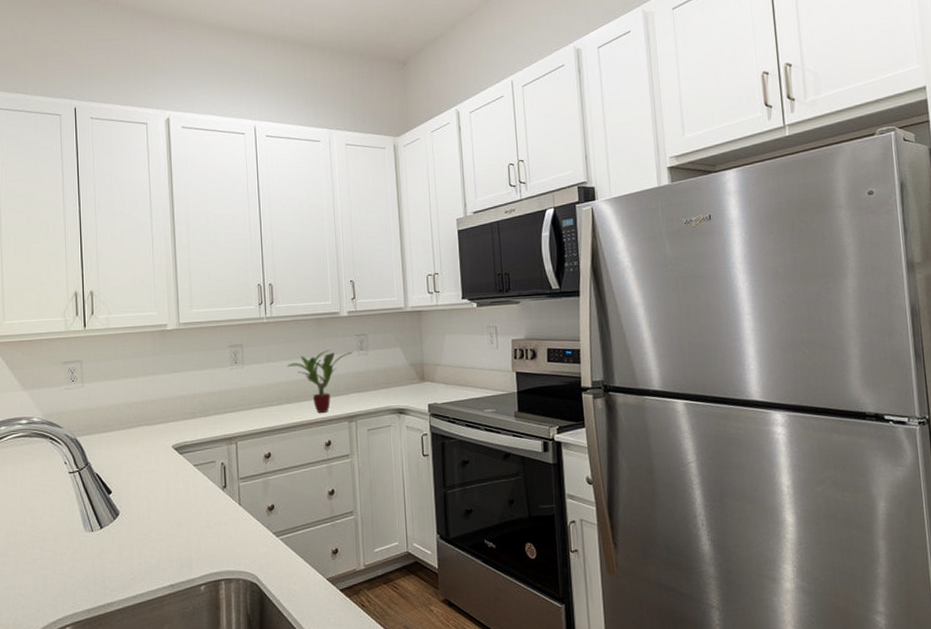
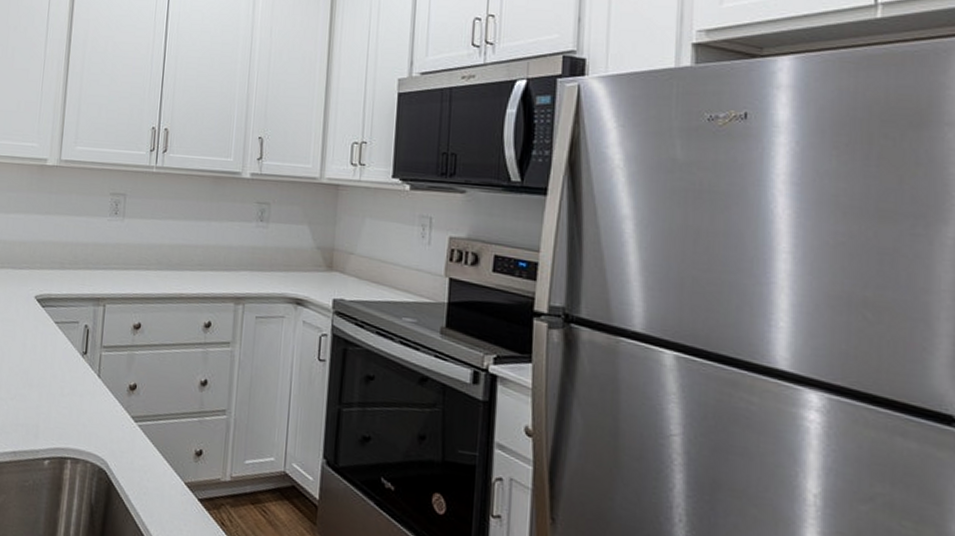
potted plant: present [286,350,352,413] -> none [172,215,250,288]

